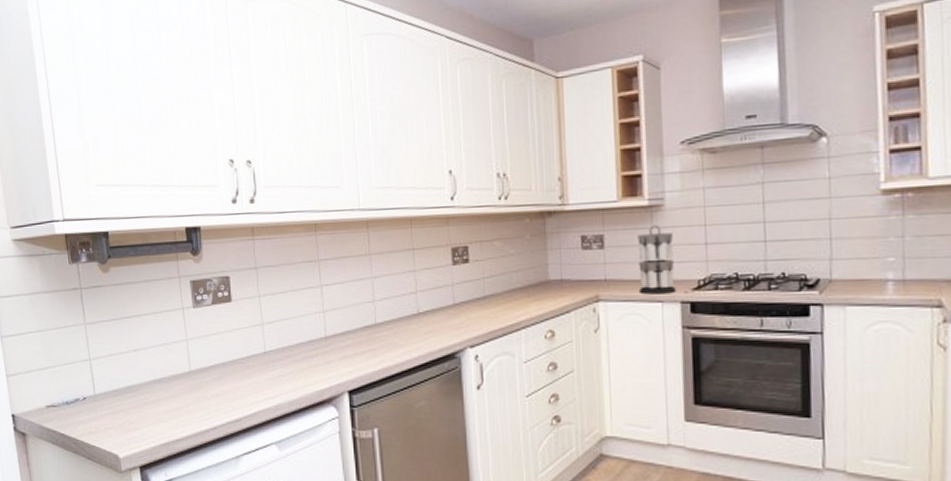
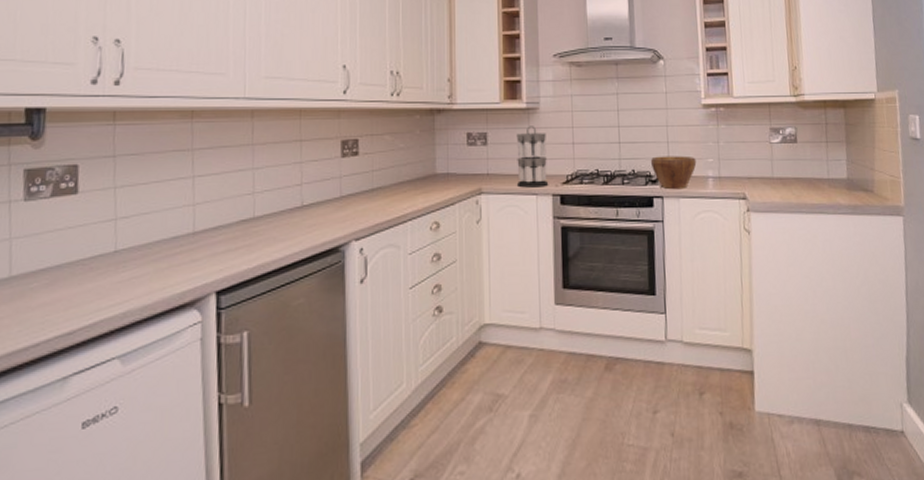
bowl: none [806,254,871,296] -> present [650,155,697,190]

